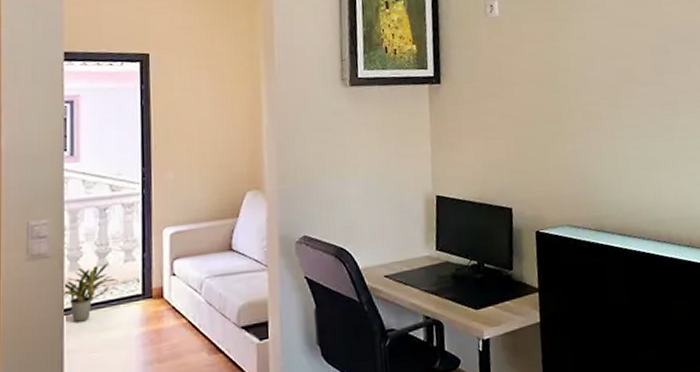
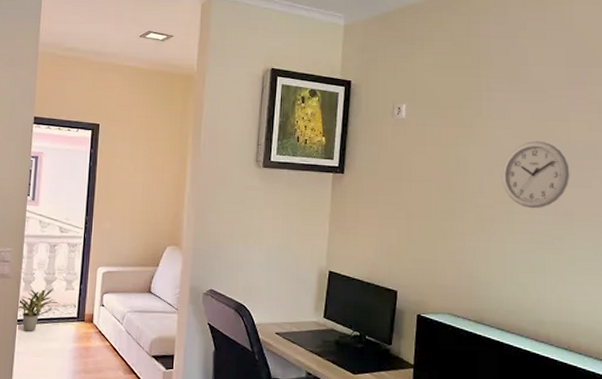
wall clock: none [603,28,670,101] -> present [502,140,570,209]

